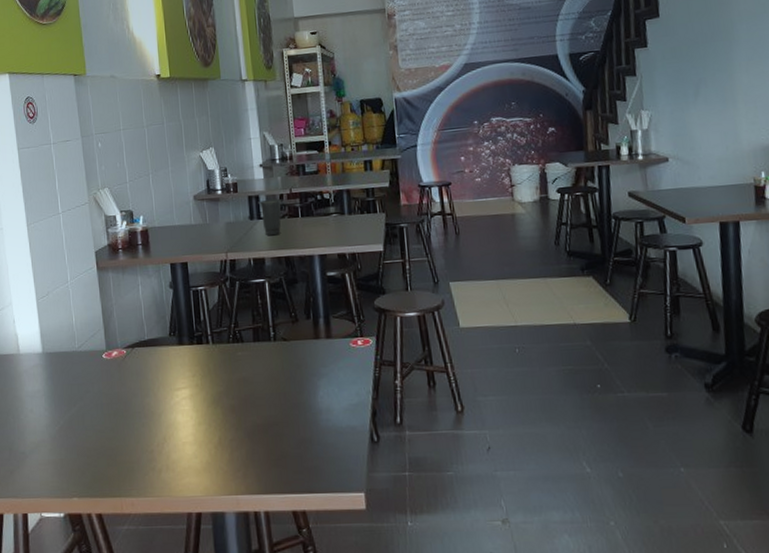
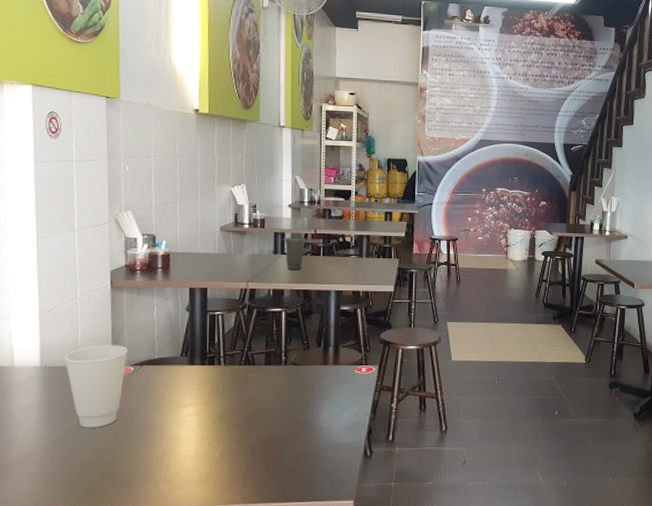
cup: none [62,327,119,414] -> present [64,345,128,428]

